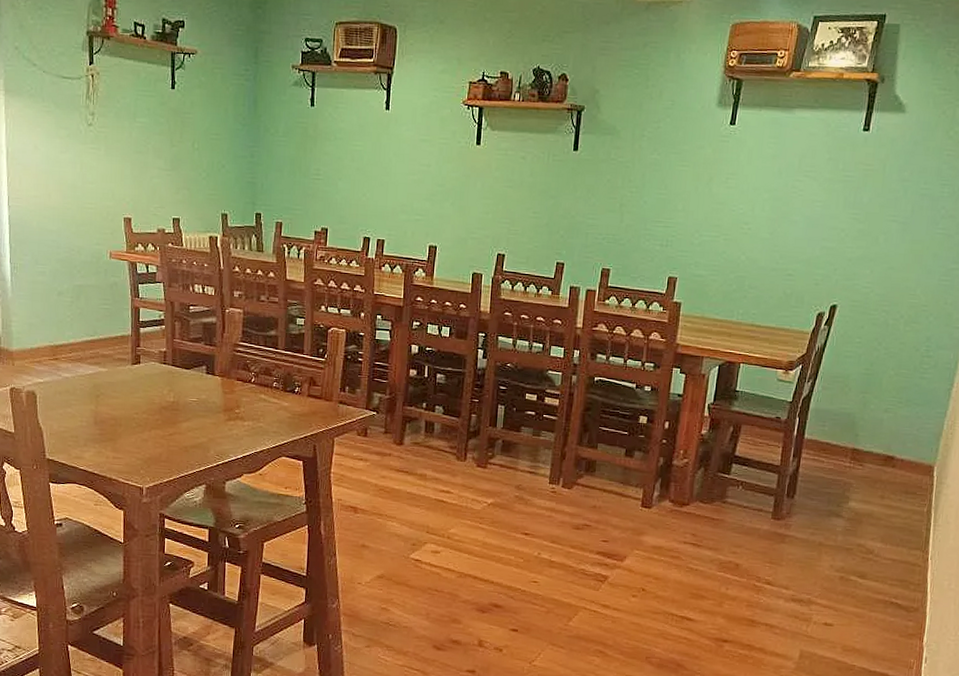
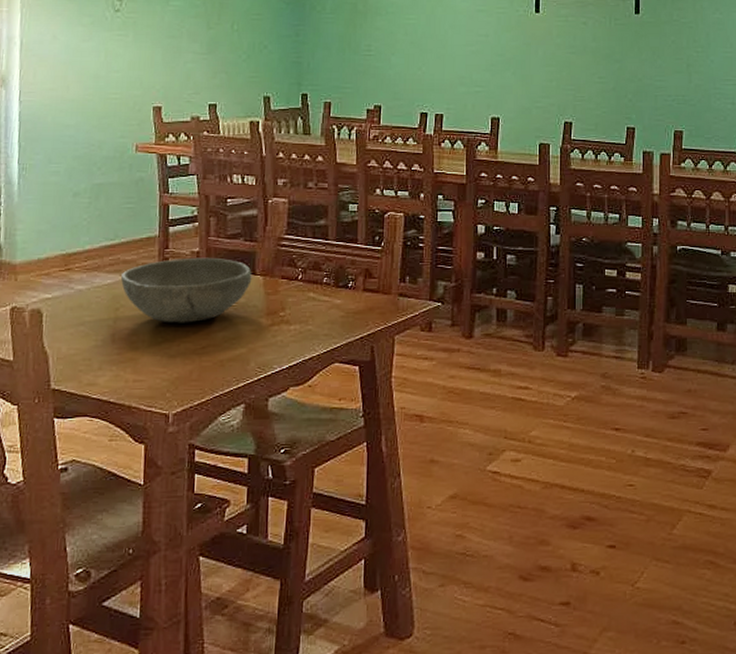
bowl: none [101,356,212,413] -> present [121,257,252,323]

